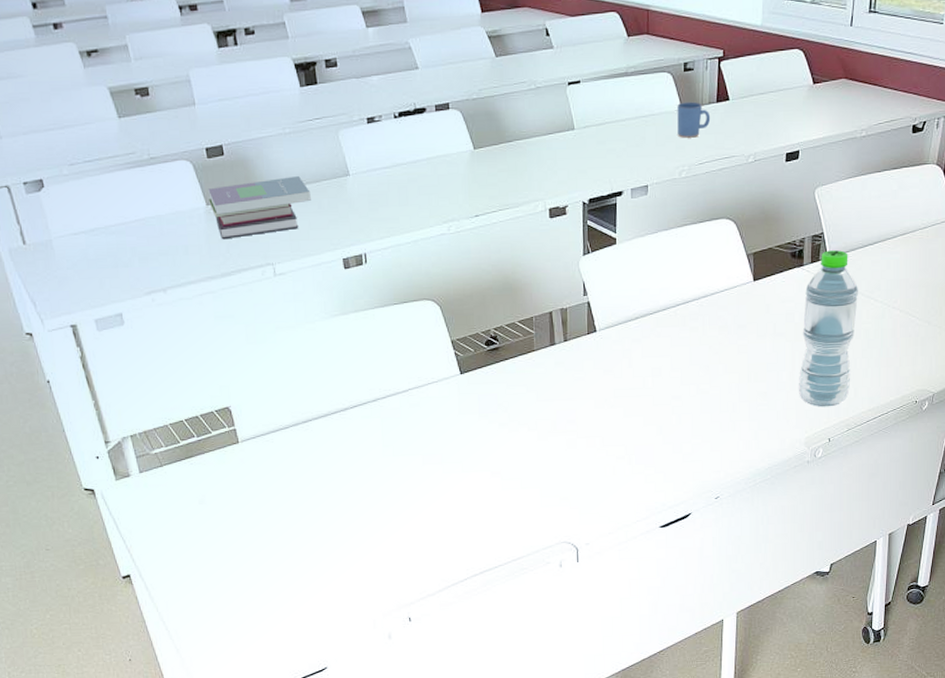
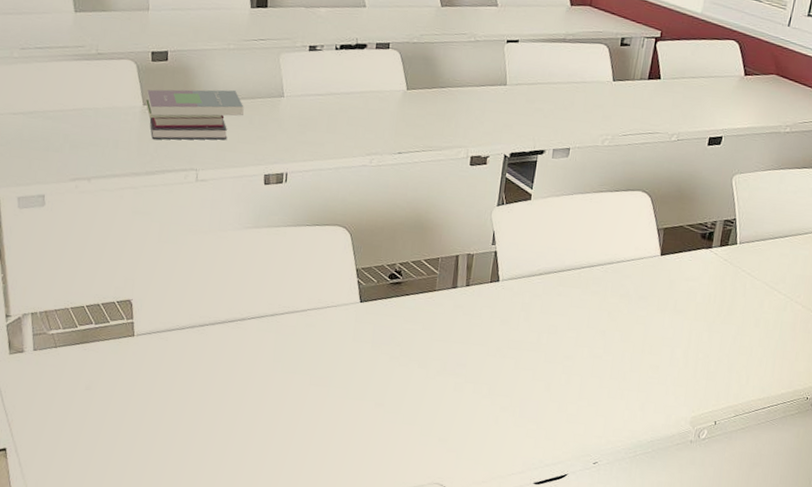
mug: present [677,101,711,138] -> none [606,74,641,110]
water bottle: present [798,250,859,407] -> none [690,237,764,390]

